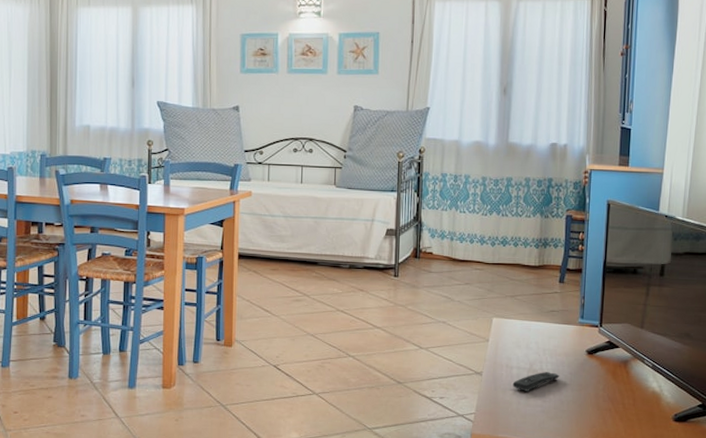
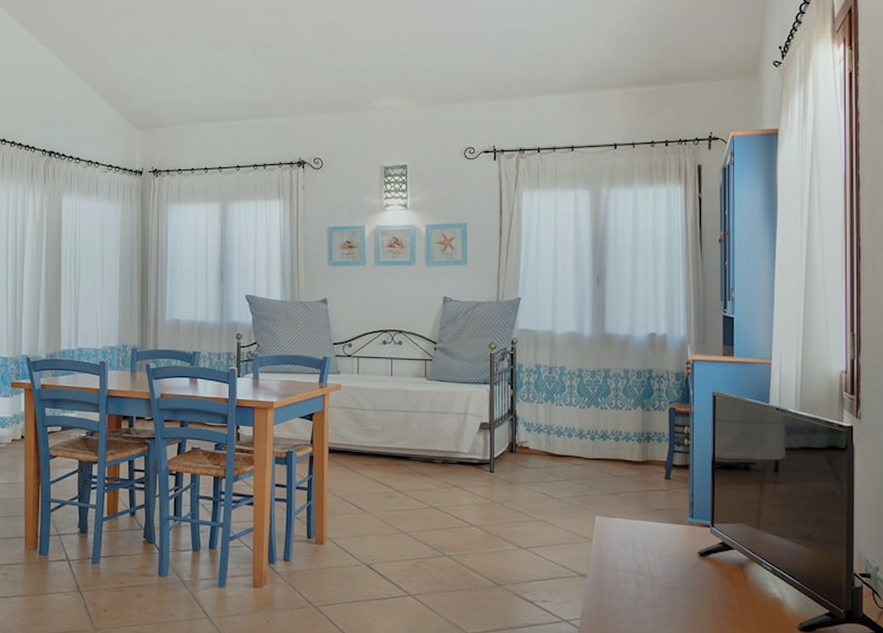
remote control: present [512,372,560,391] -> none [620,575,671,596]

